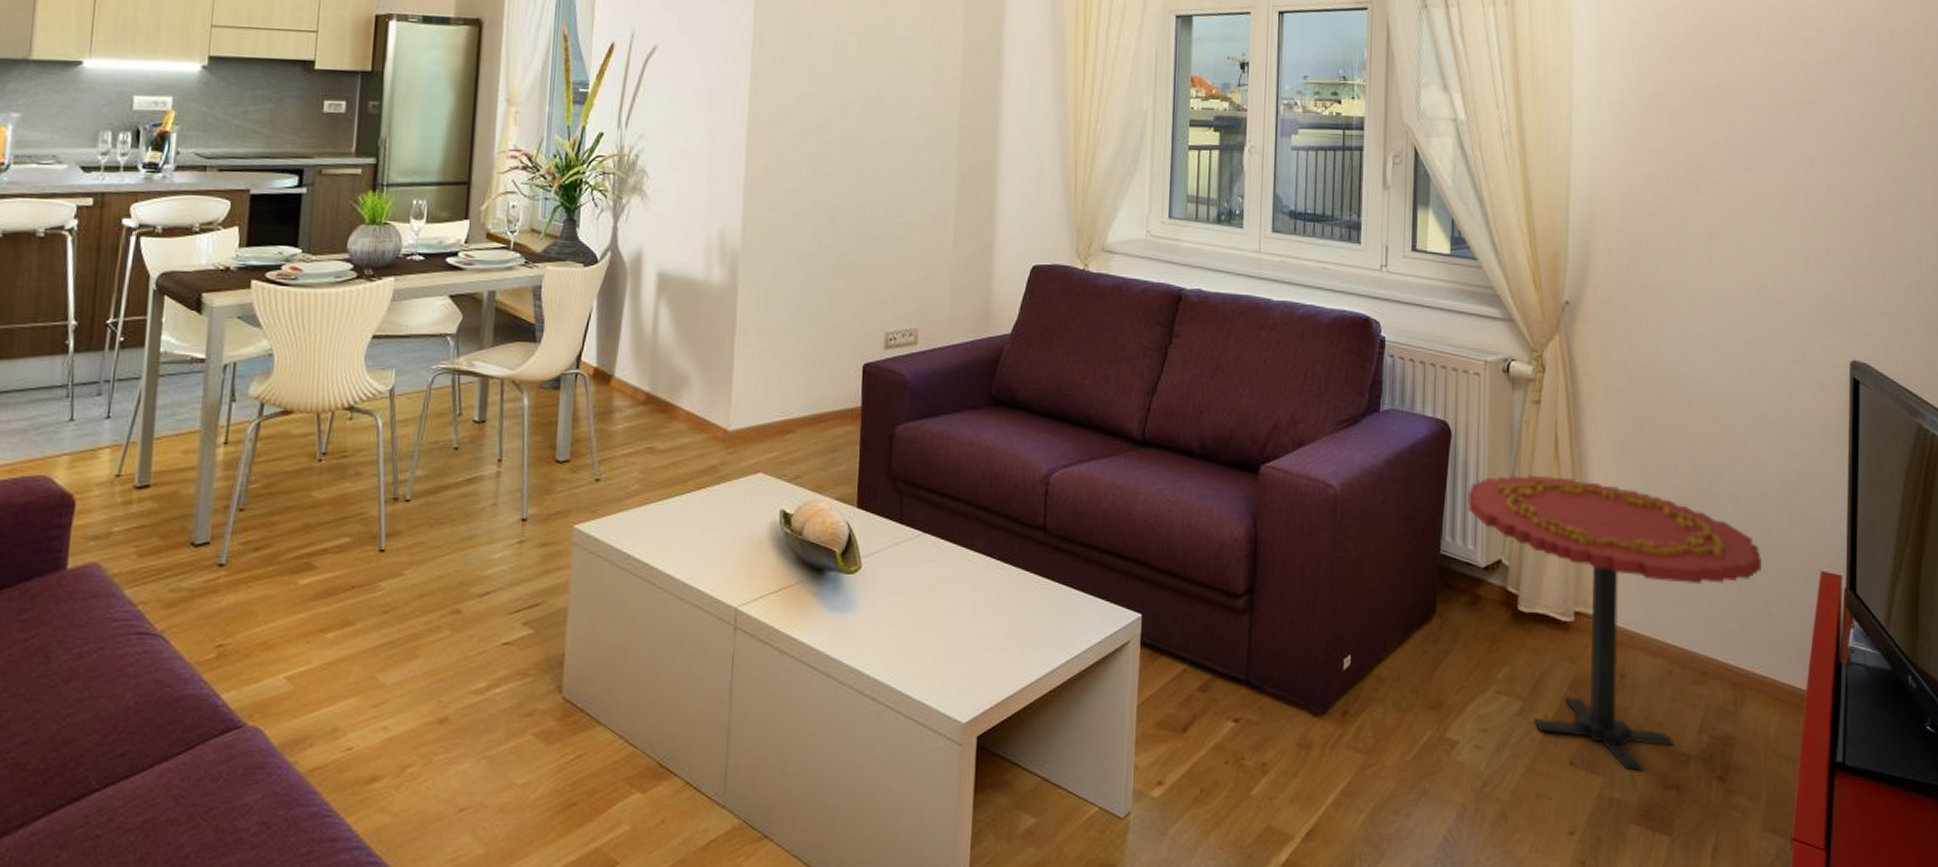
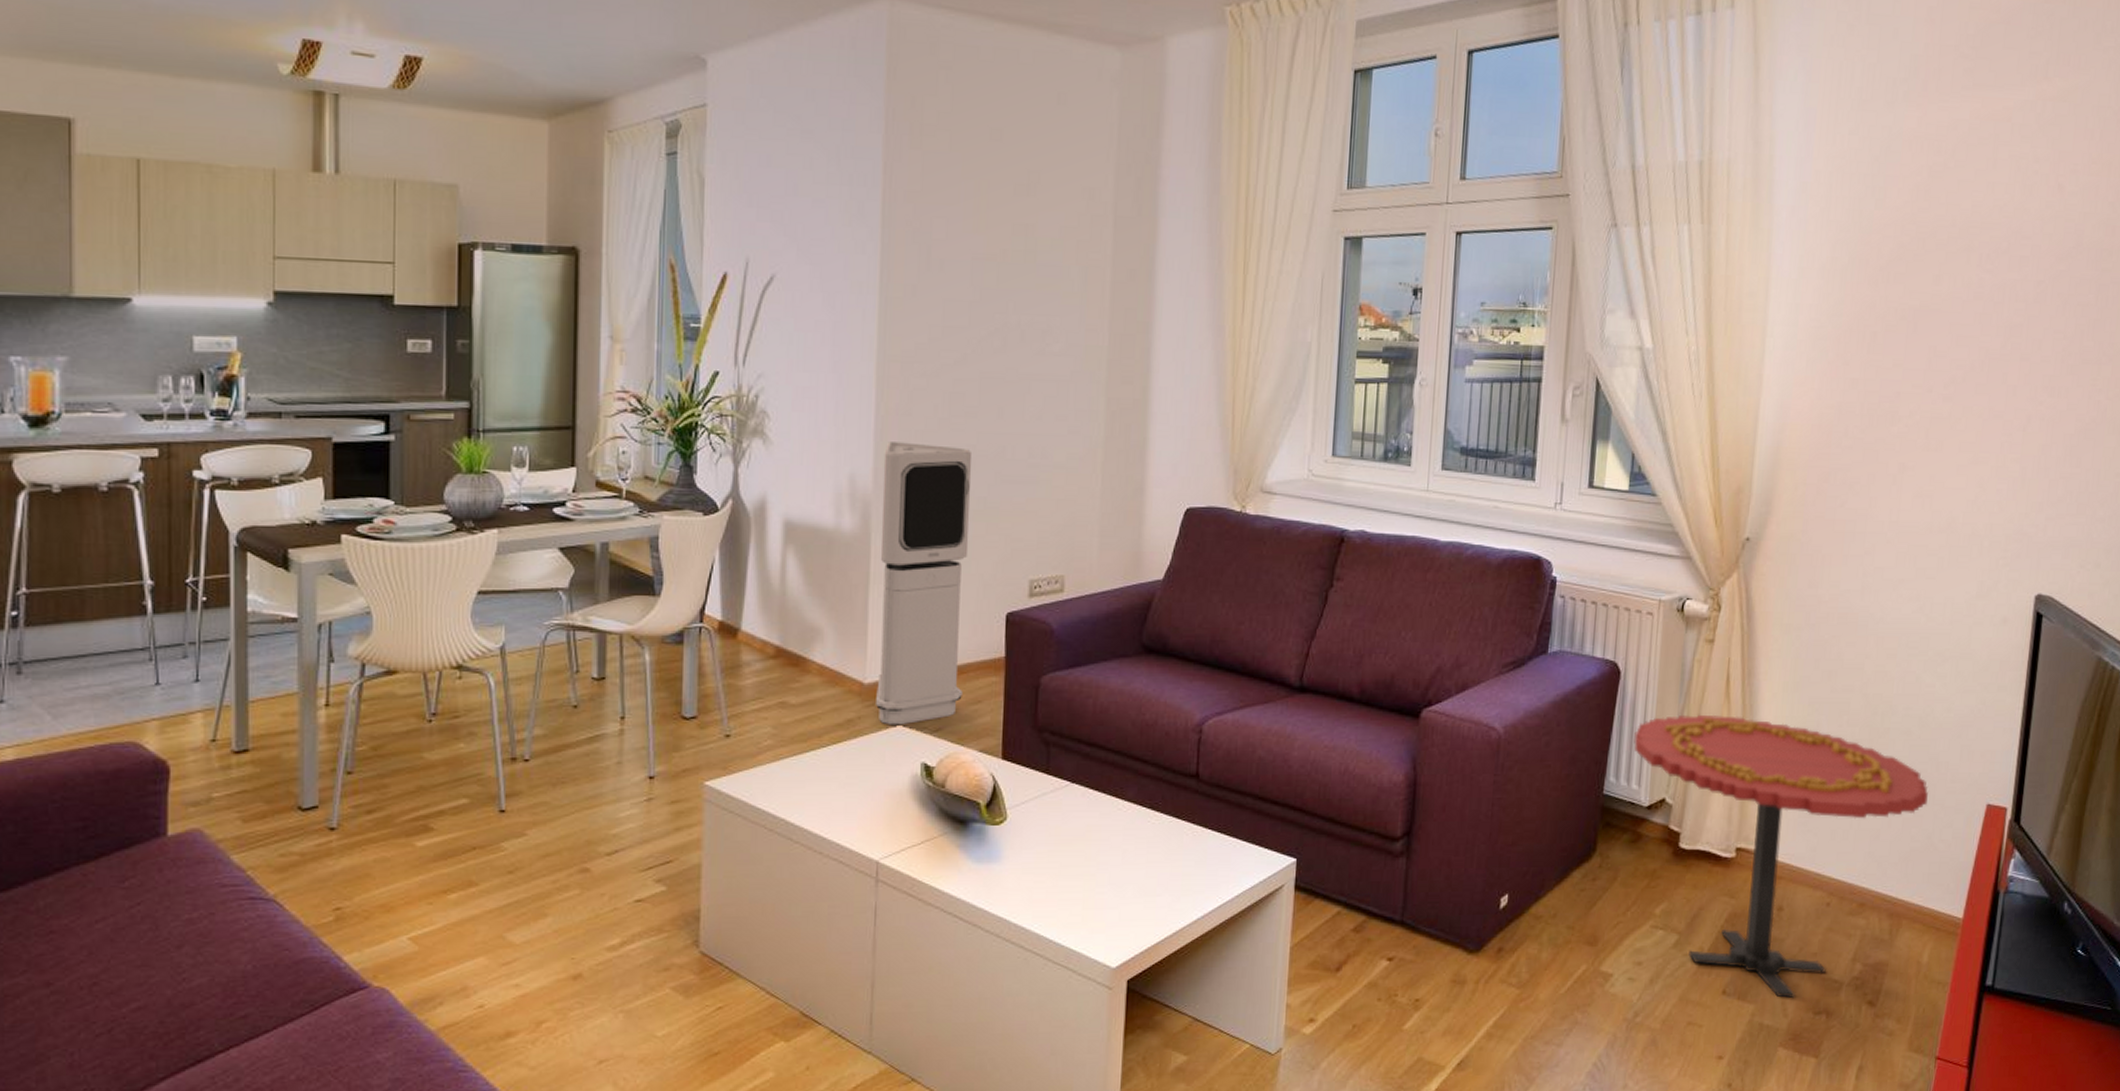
air purifier: none [739,199,834,473] -> present [876,442,973,726]

